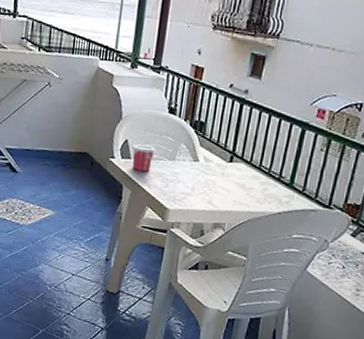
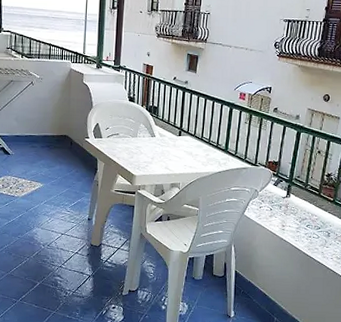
cup: present [132,143,156,172] -> none [103,126,122,147]

